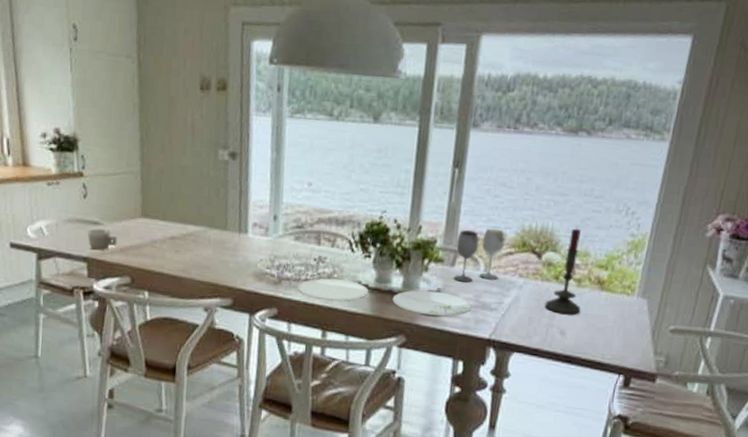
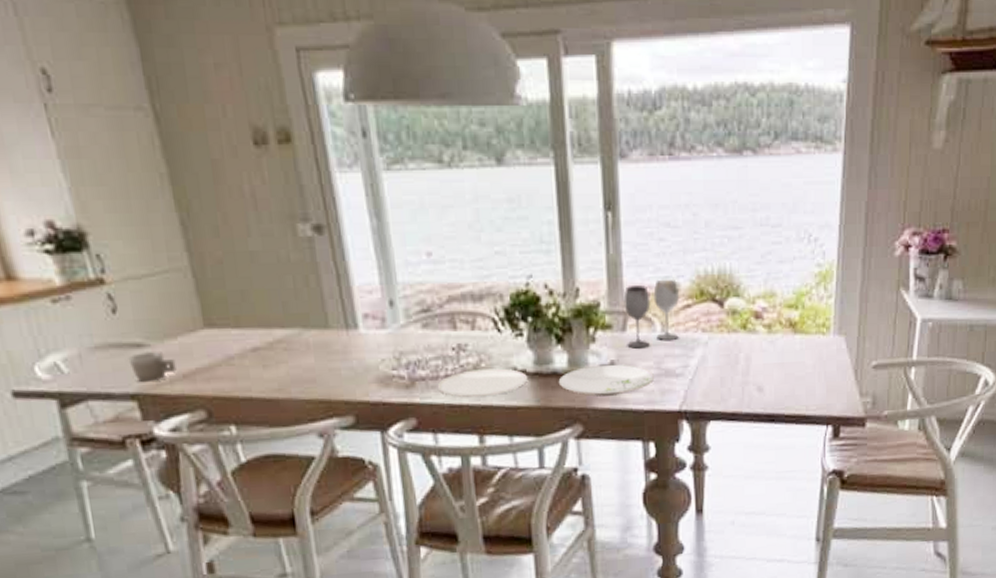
candle: present [544,227,581,315] -> none [736,264,776,368]

